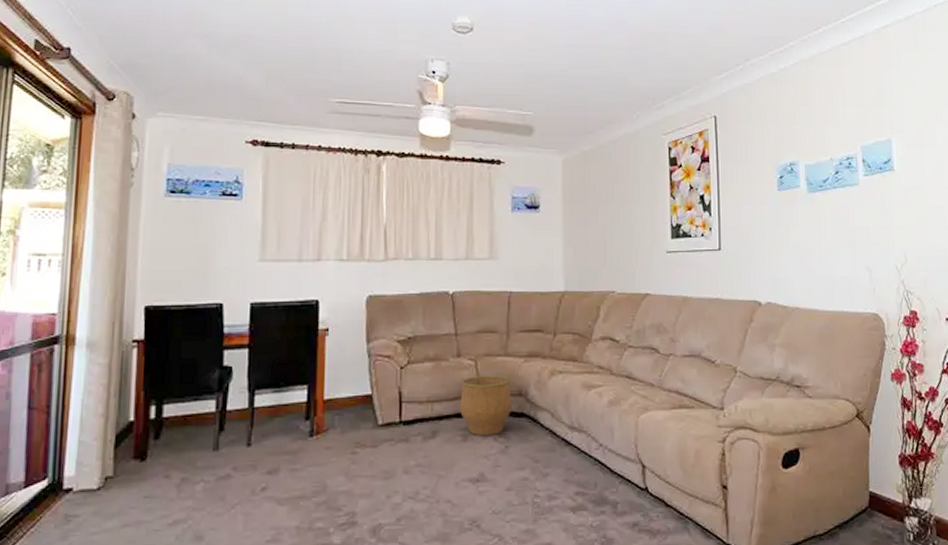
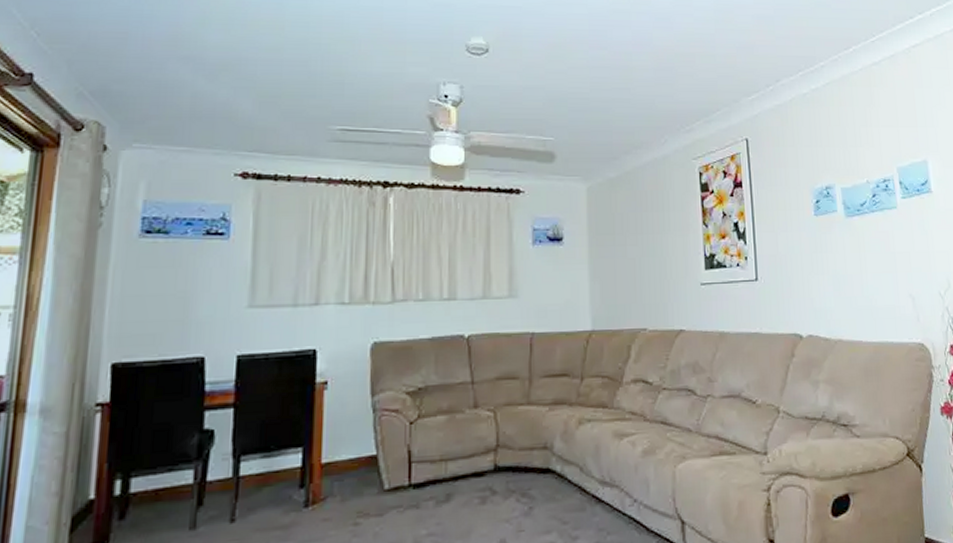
basket: present [460,376,513,436] -> none [478,427,537,498]

